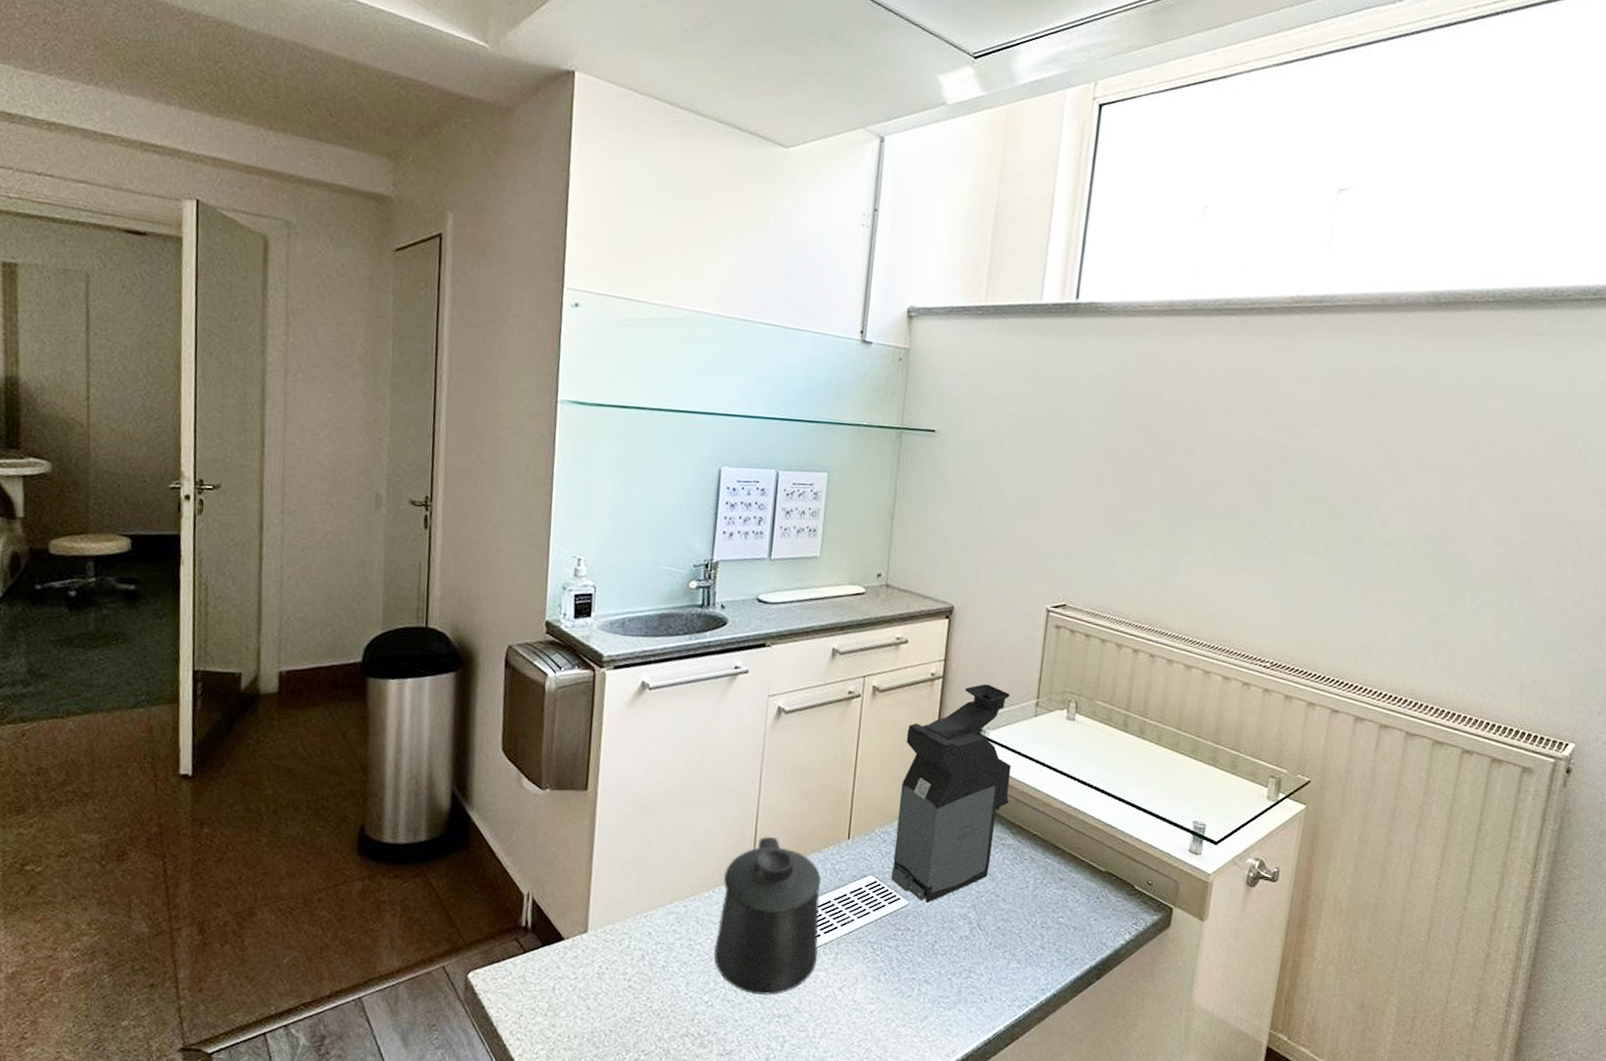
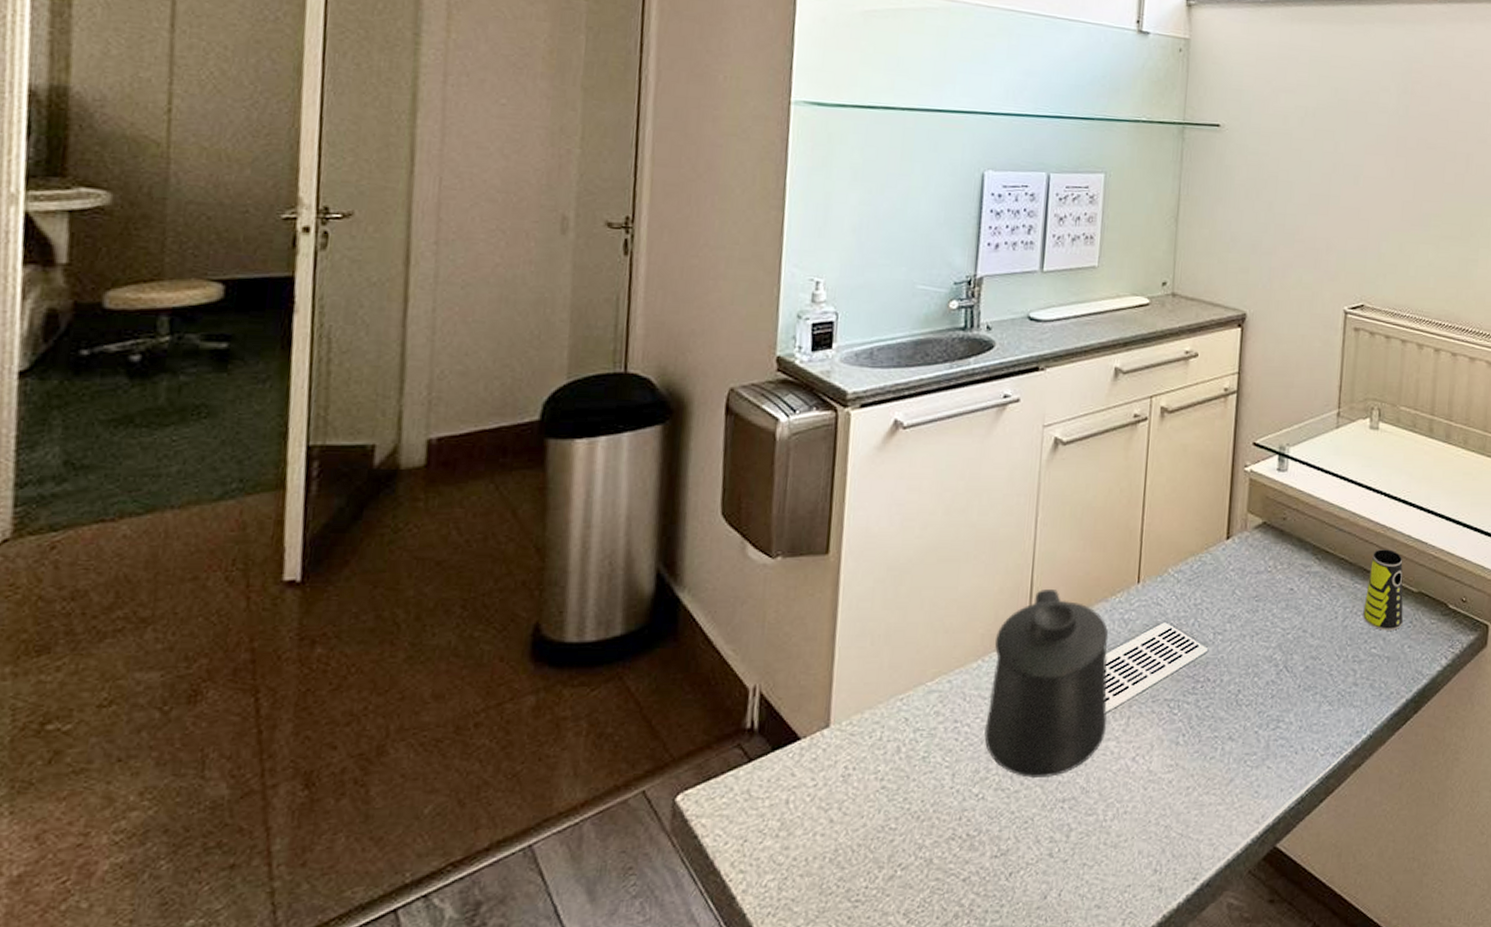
coffee maker: present [891,684,1011,903] -> none [1187,396,1314,647]
cup: none [1052,829,1093,904] -> present [1363,549,1403,631]

